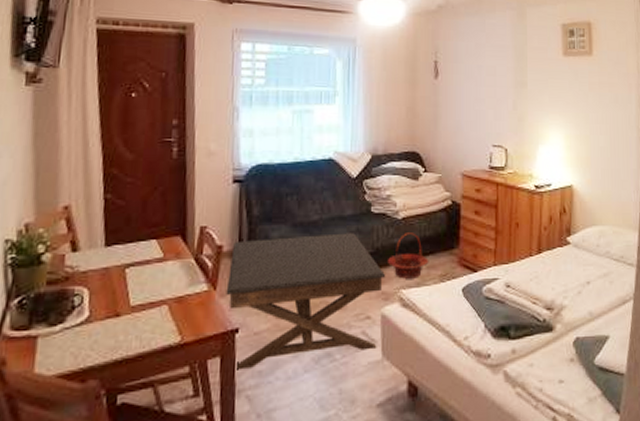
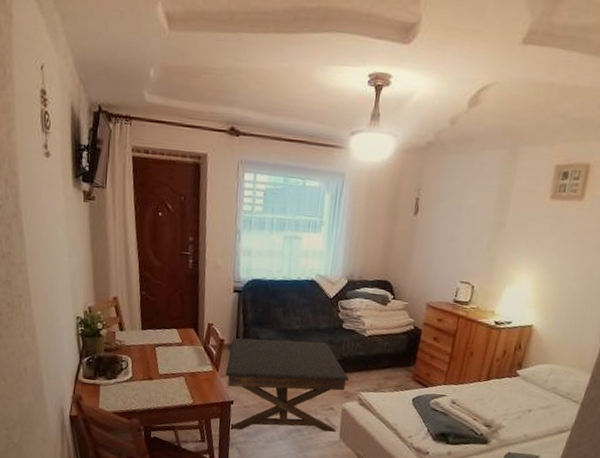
basket: present [388,233,429,279] -> none [352,348,387,385]

